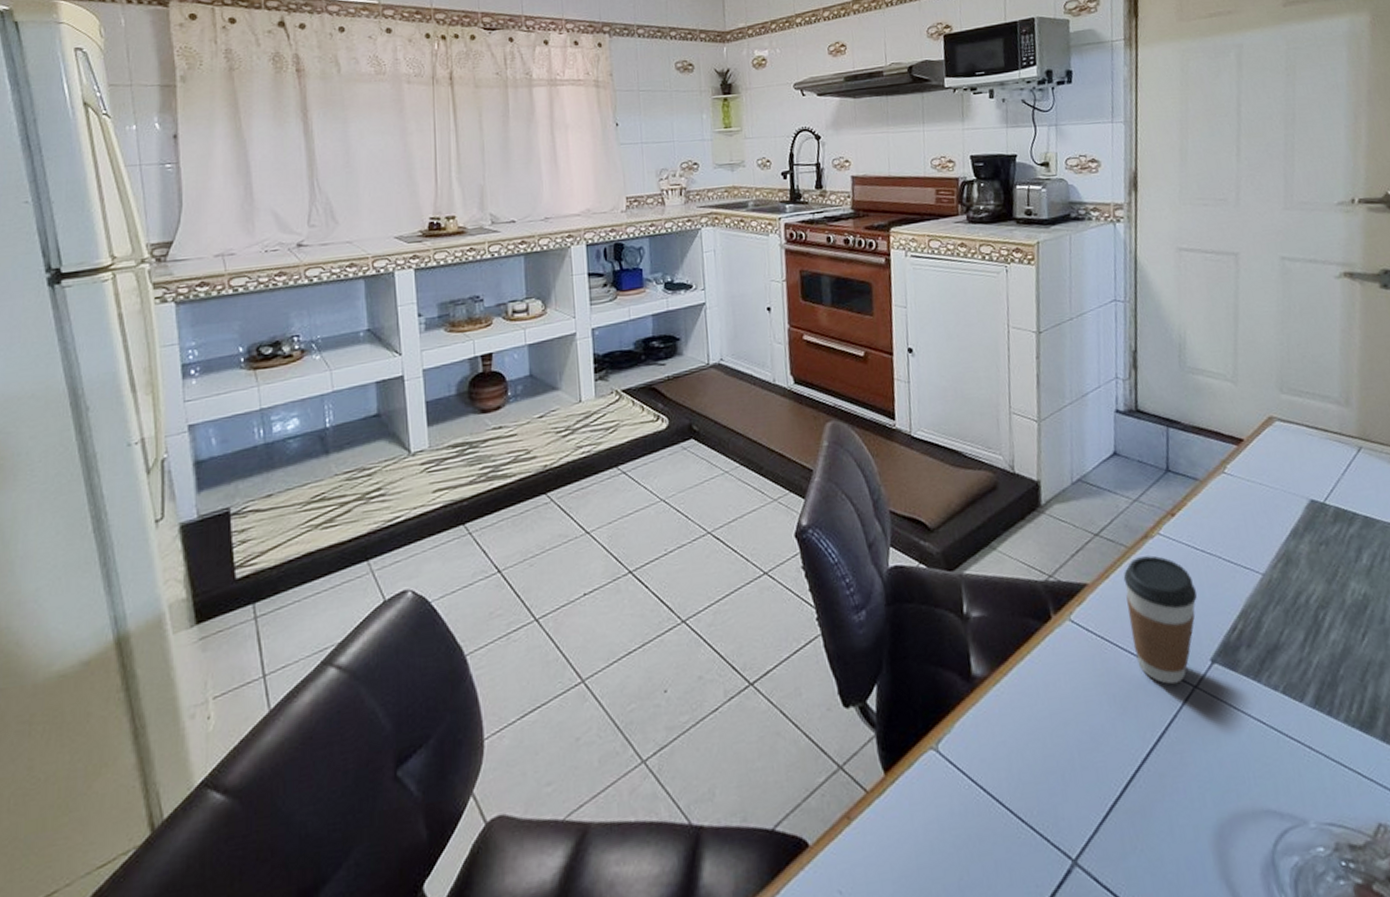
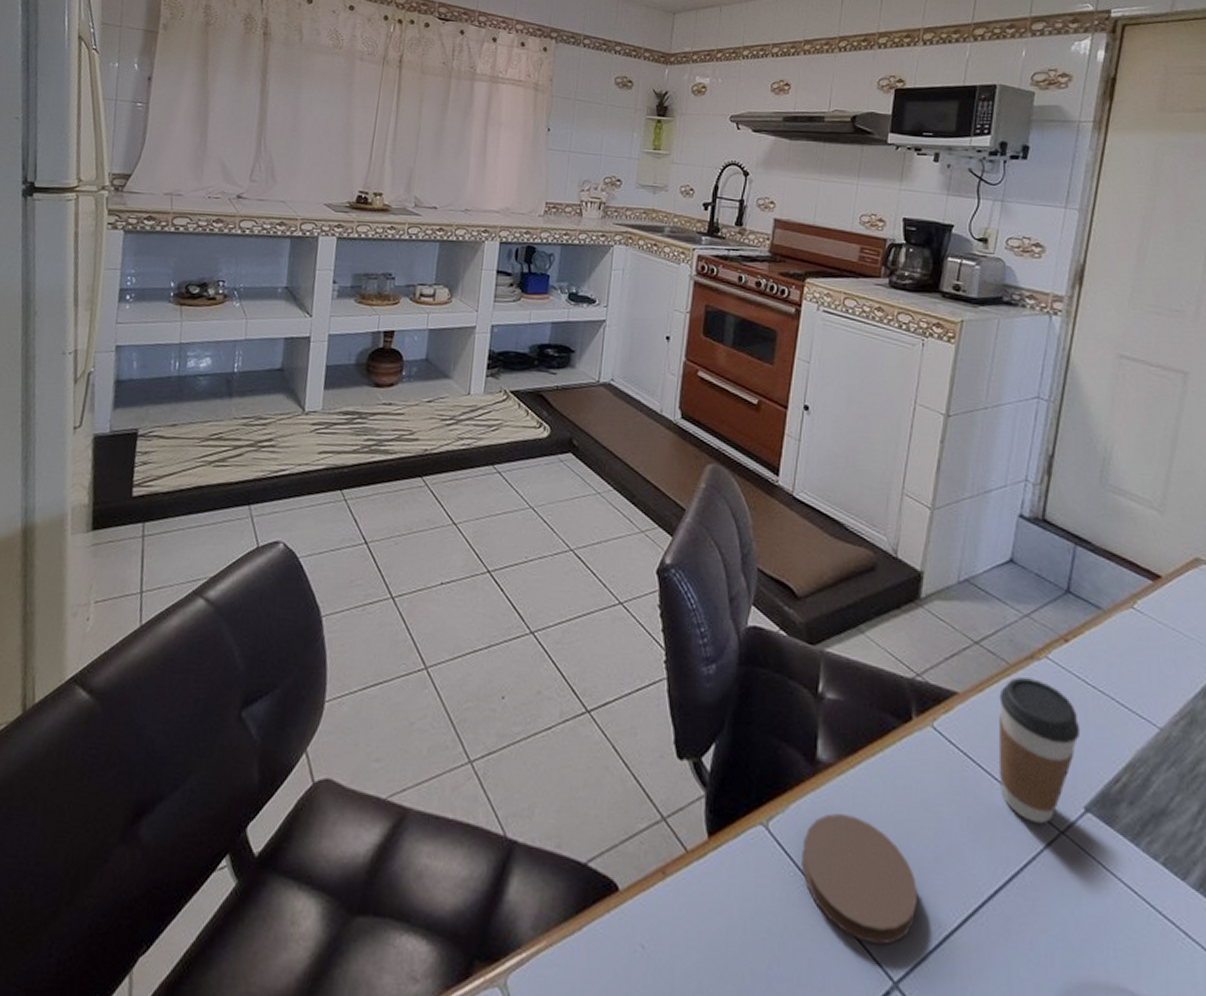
coaster: none [971,719,1083,832] -> present [802,813,919,945]

